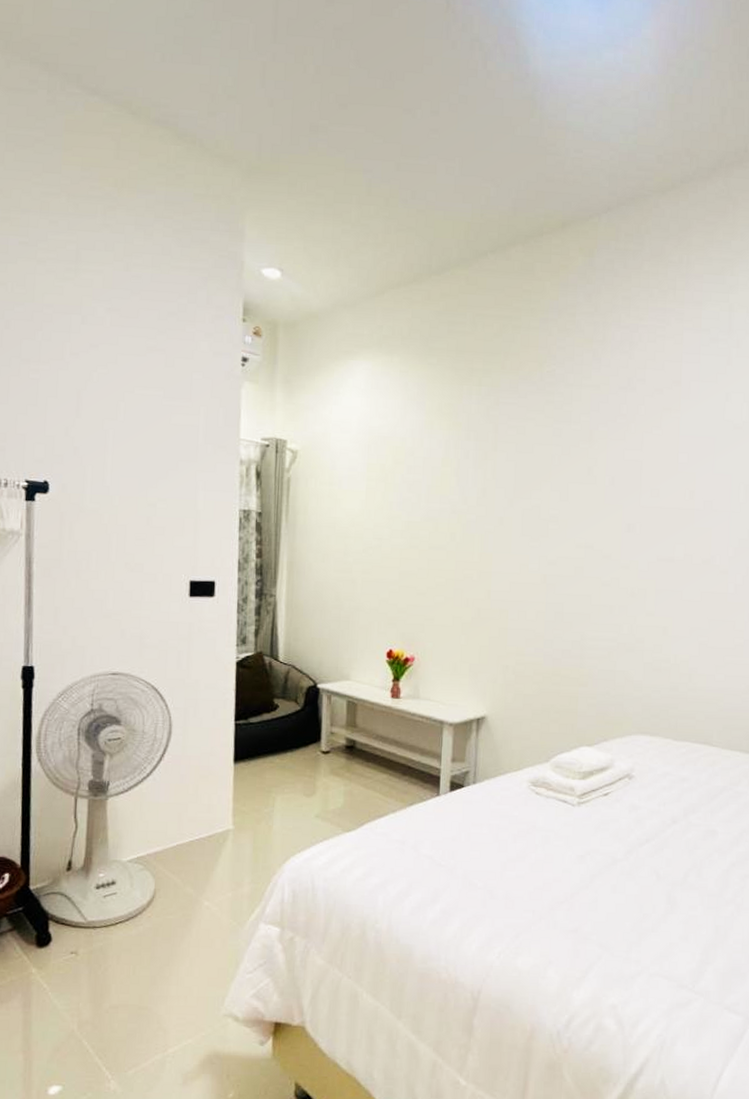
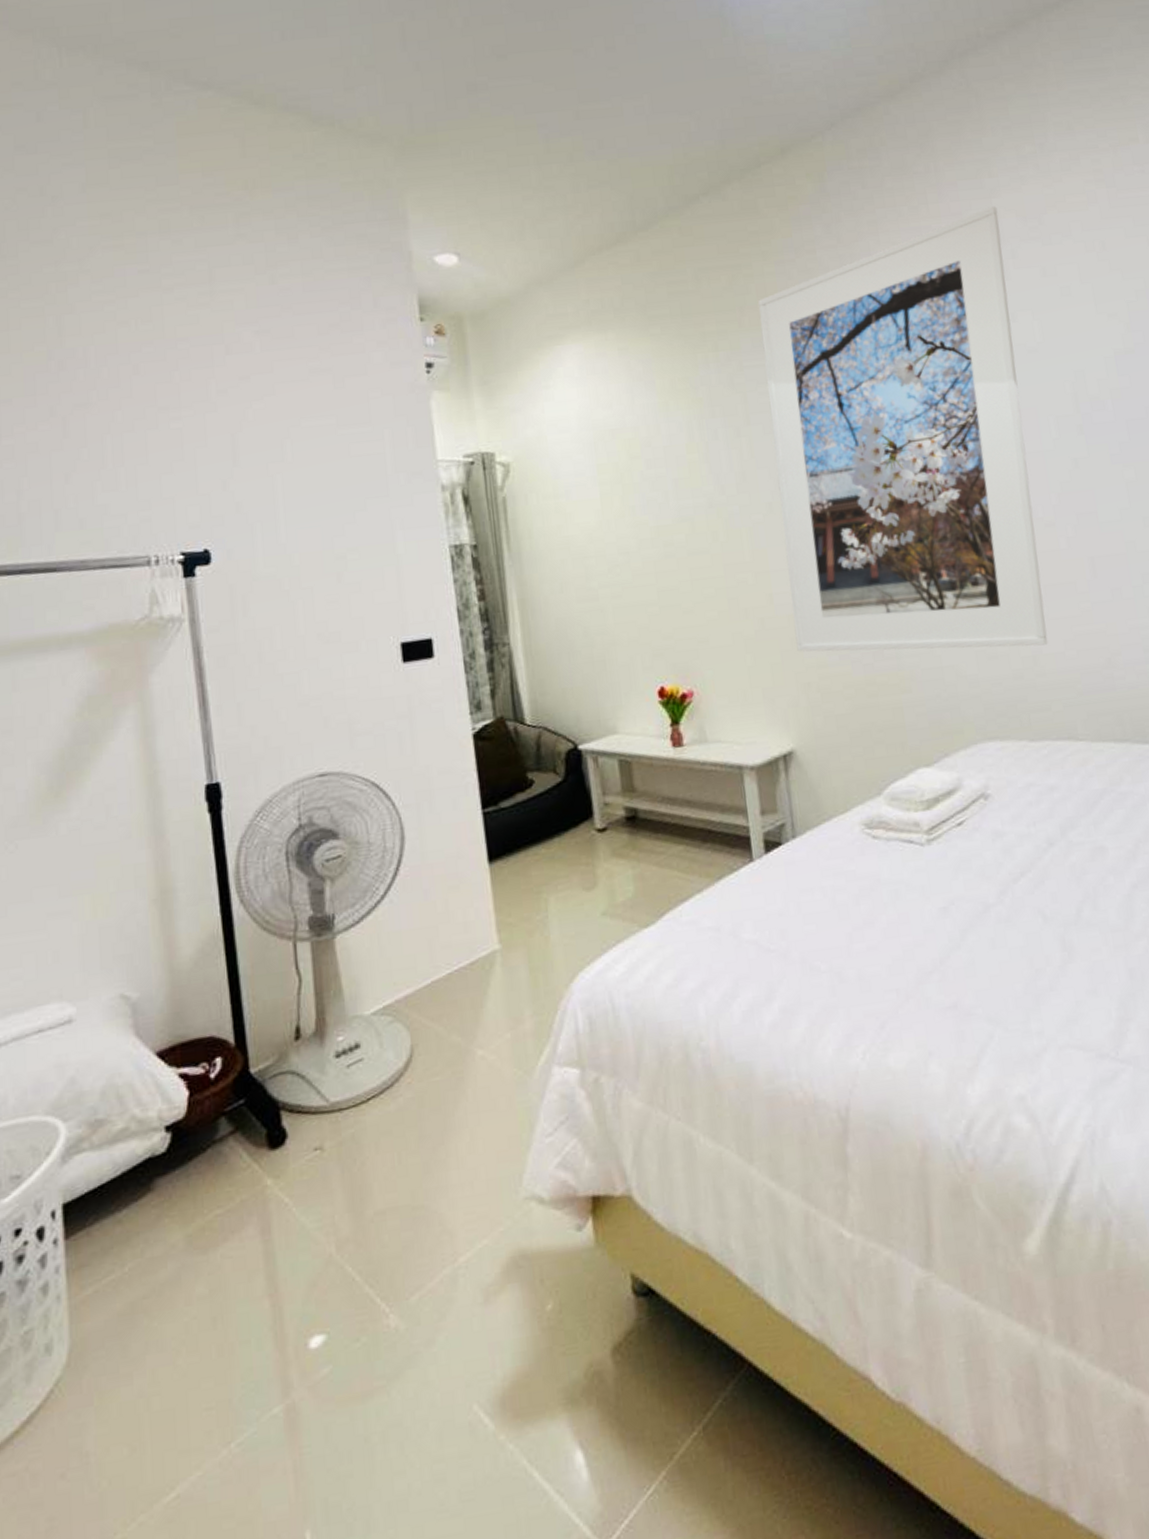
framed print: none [503,300,732,667] -> present [758,206,1048,652]

